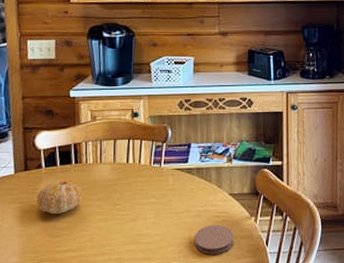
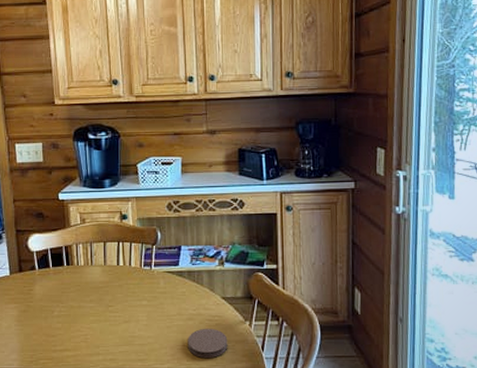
fruit: present [36,181,83,215] -> none [32,283,76,315]

